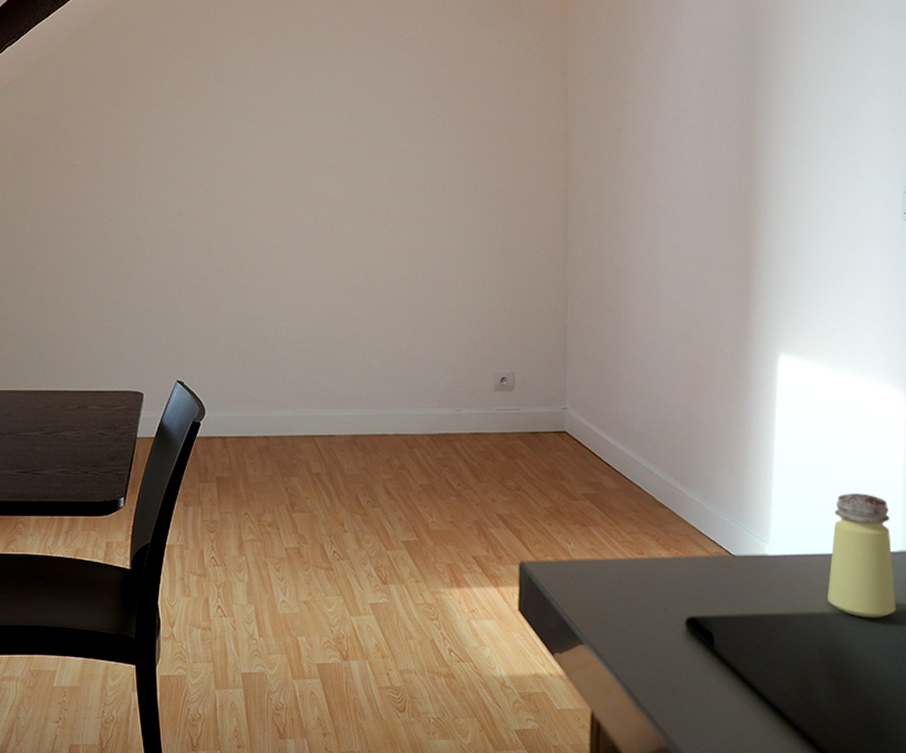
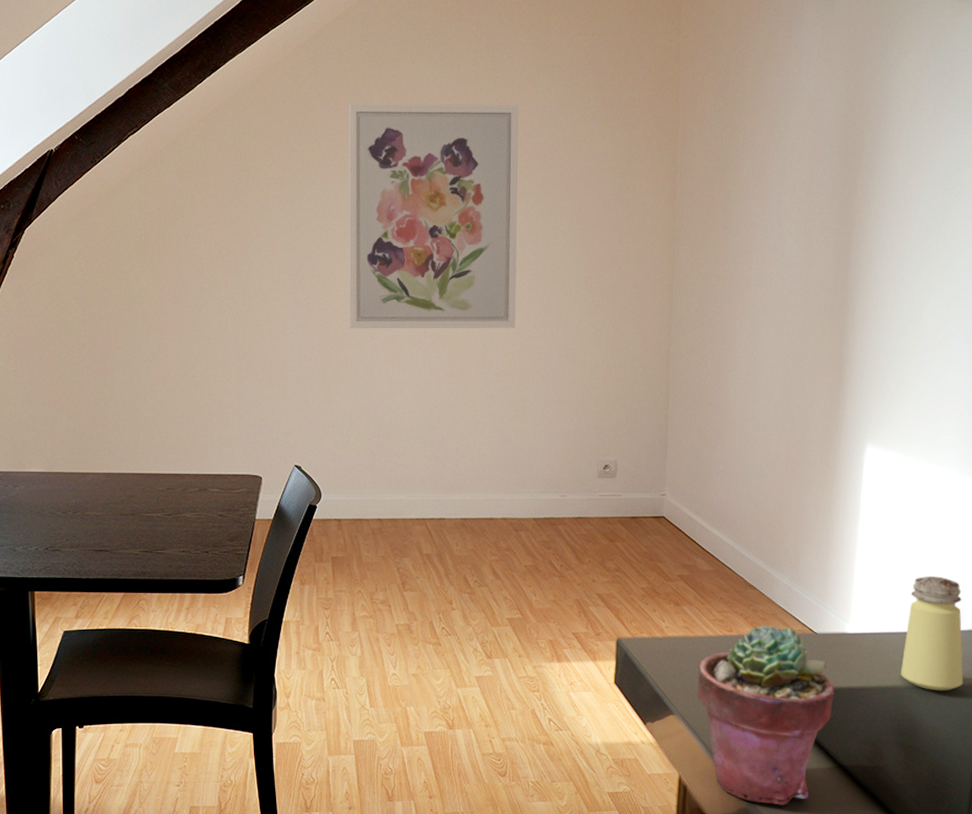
wall art: none [228,9,405,239] -> present [348,103,519,329]
potted succulent: none [606,547,756,744] -> present [696,625,835,806]

